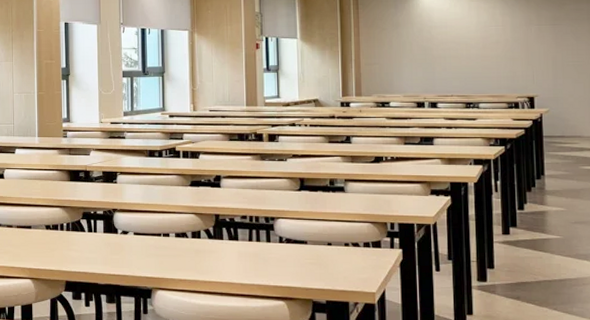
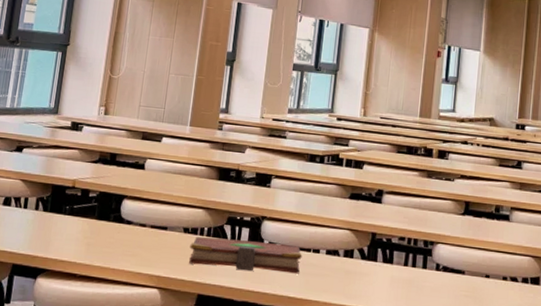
book: none [53,231,154,258] -> present [189,237,302,274]

